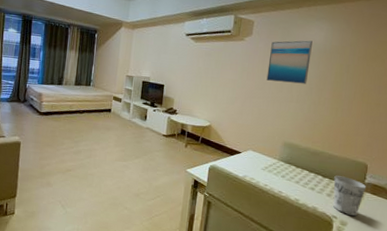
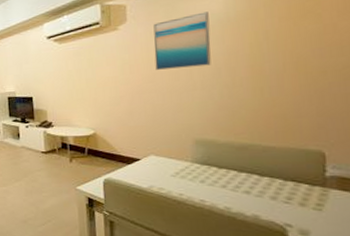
cup: present [333,175,367,217] -> none [276,172,330,222]

